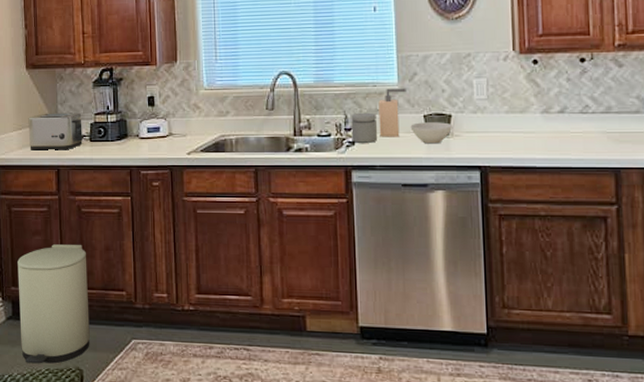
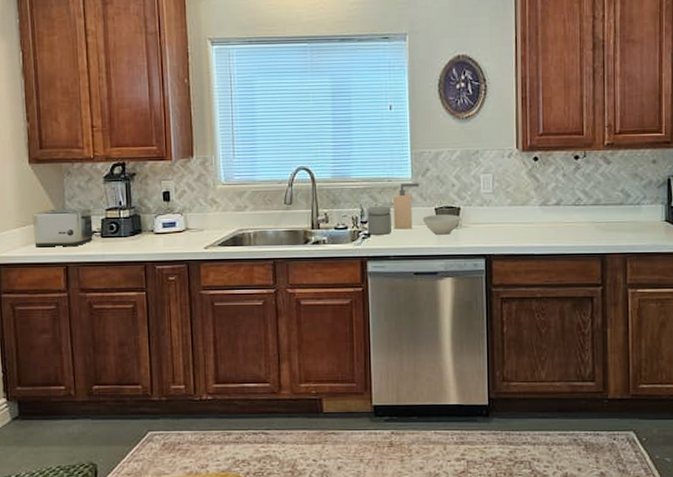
pedal bin: present [17,244,90,364] -> none [23,342,104,462]

